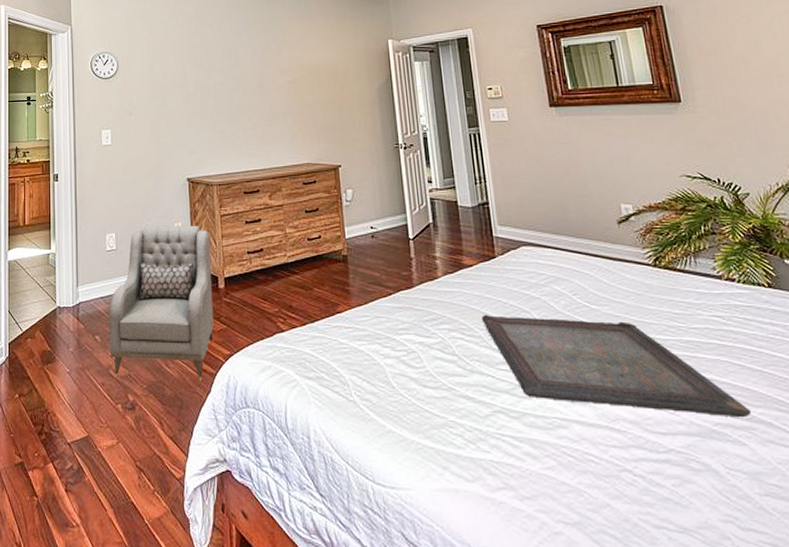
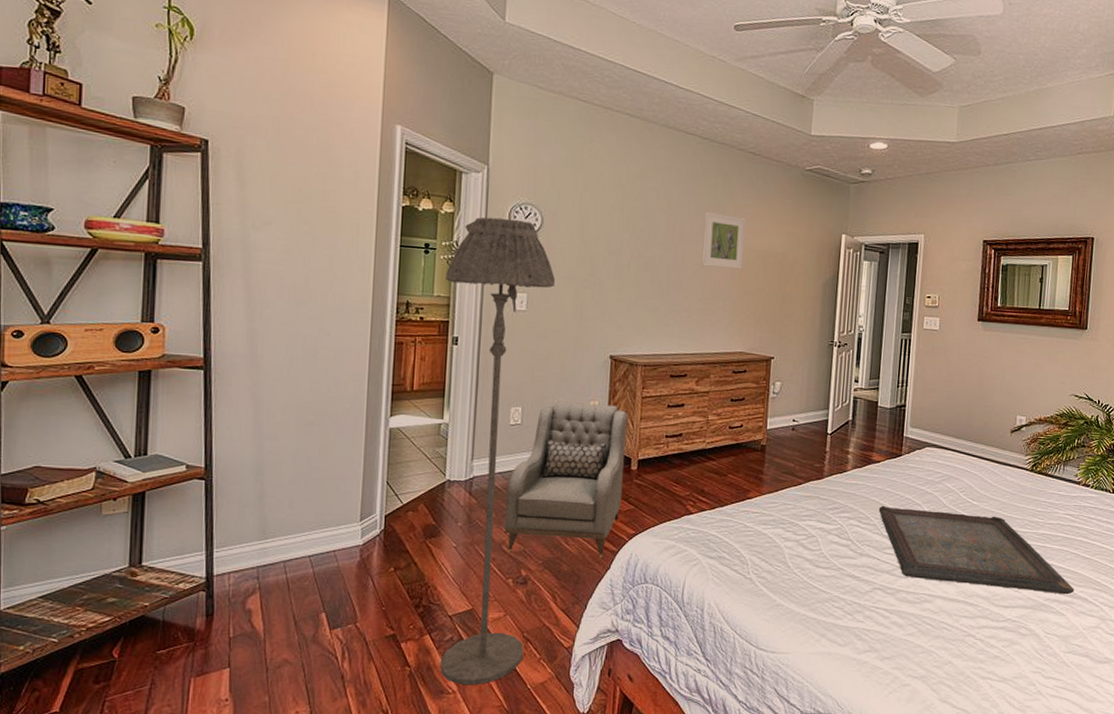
floor lamp: none [45,67,139,519] -> present [440,217,555,686]
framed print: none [256,37,298,86] -> present [701,212,745,269]

